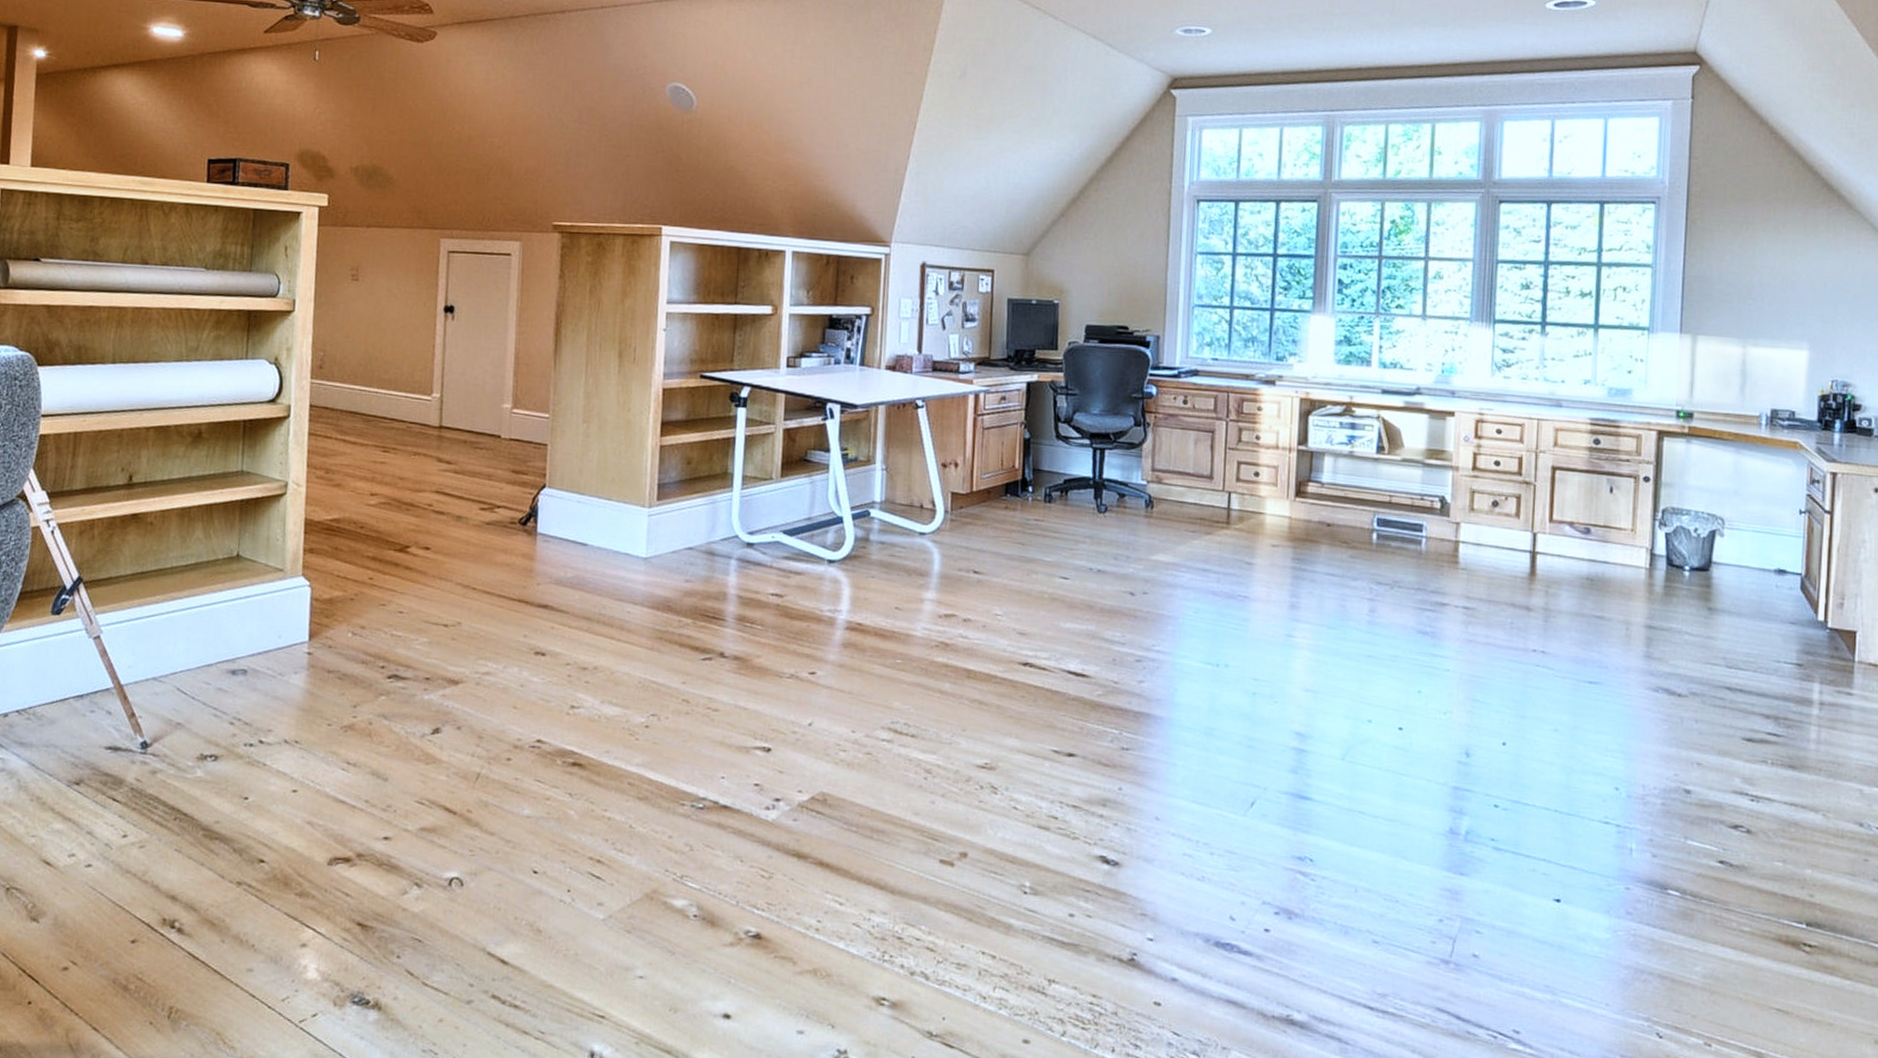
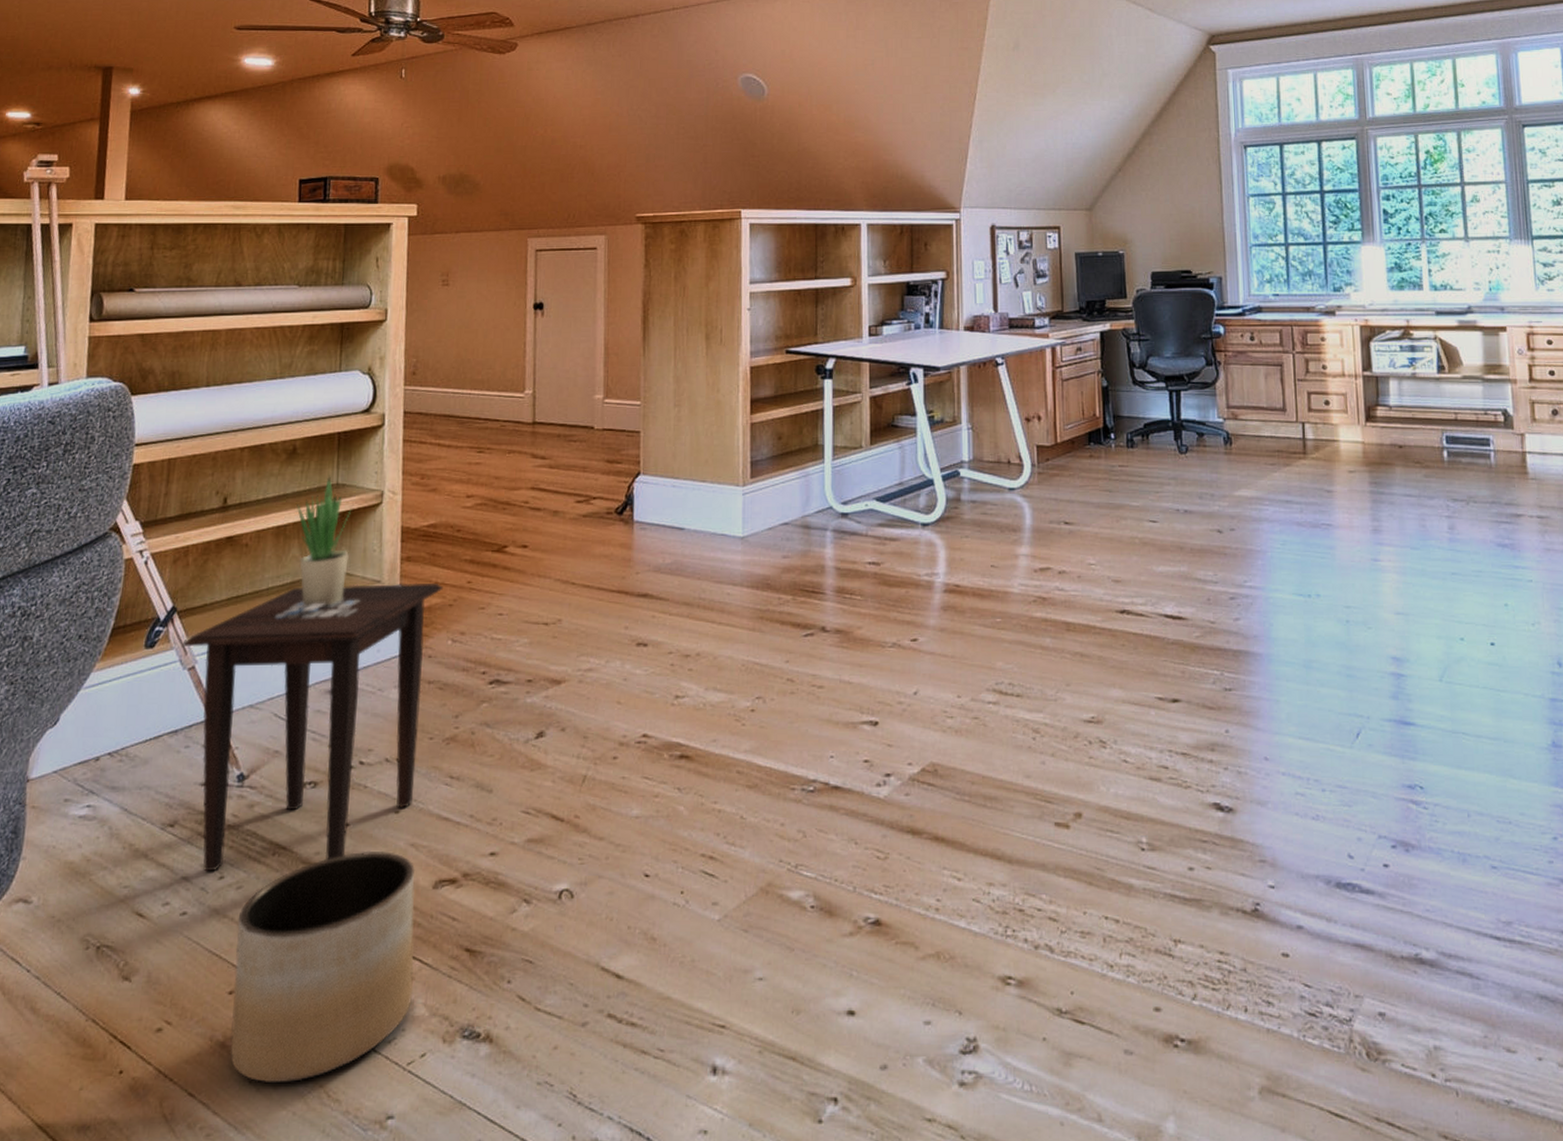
side table: none [88,569,345,830] -> present [182,583,443,872]
planter: none [132,824,311,1028] -> present [229,850,416,1084]
potted plant: none [201,463,258,589] -> present [296,476,354,608]

